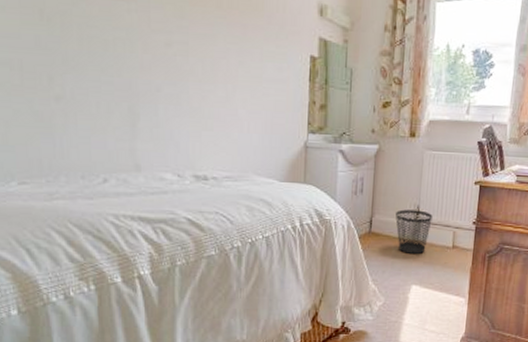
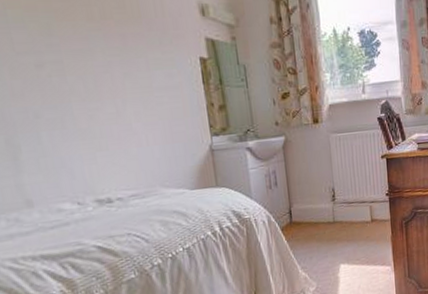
wastebasket: present [395,209,433,255] -> none [313,192,349,236]

